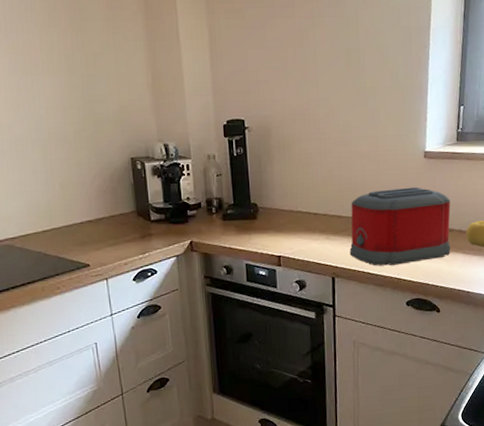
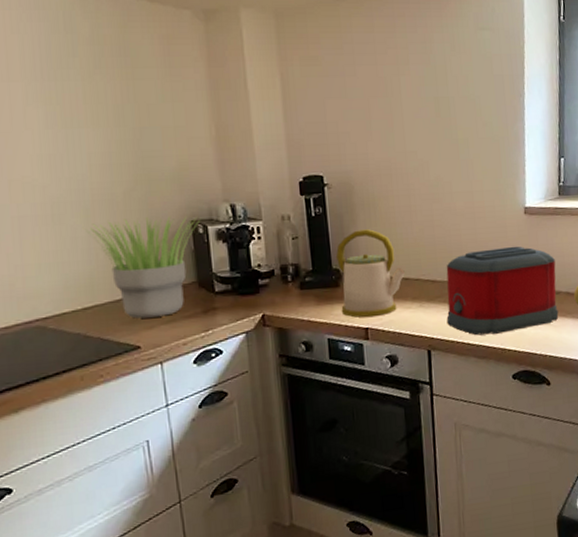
potted plant: none [45,153,138,241] -> present [87,216,200,319]
kettle: none [255,169,314,247] -> present [336,229,405,318]

